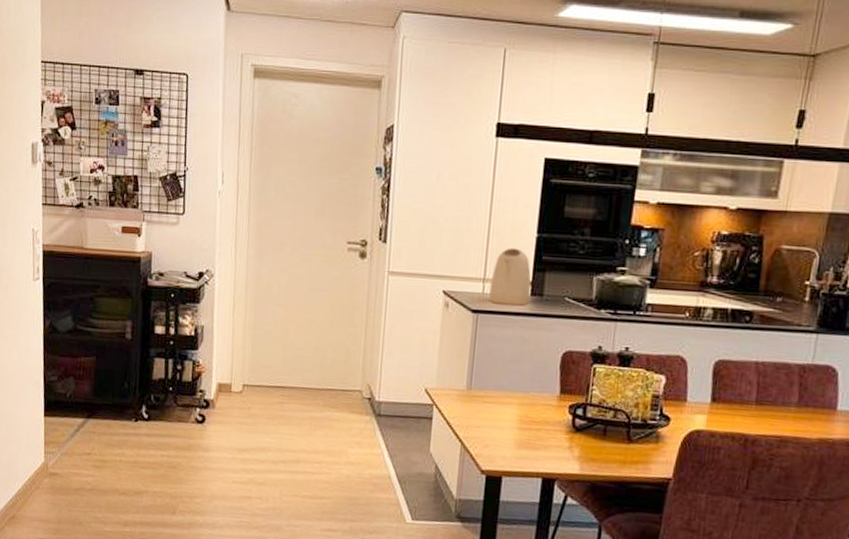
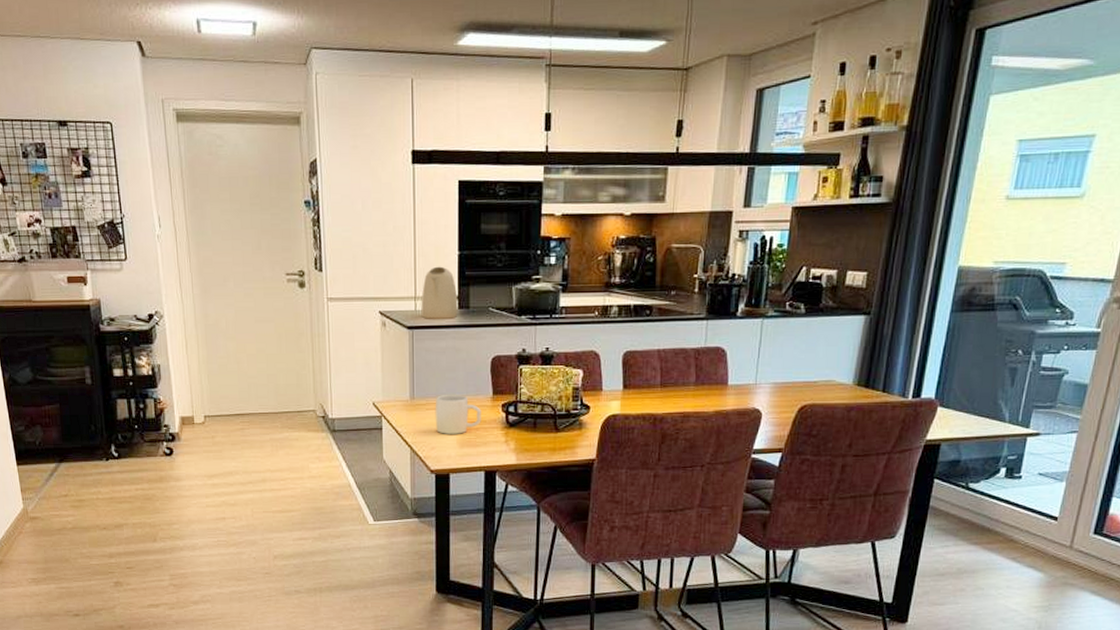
mug: none [492,388,545,434] -> present [435,395,481,434]

